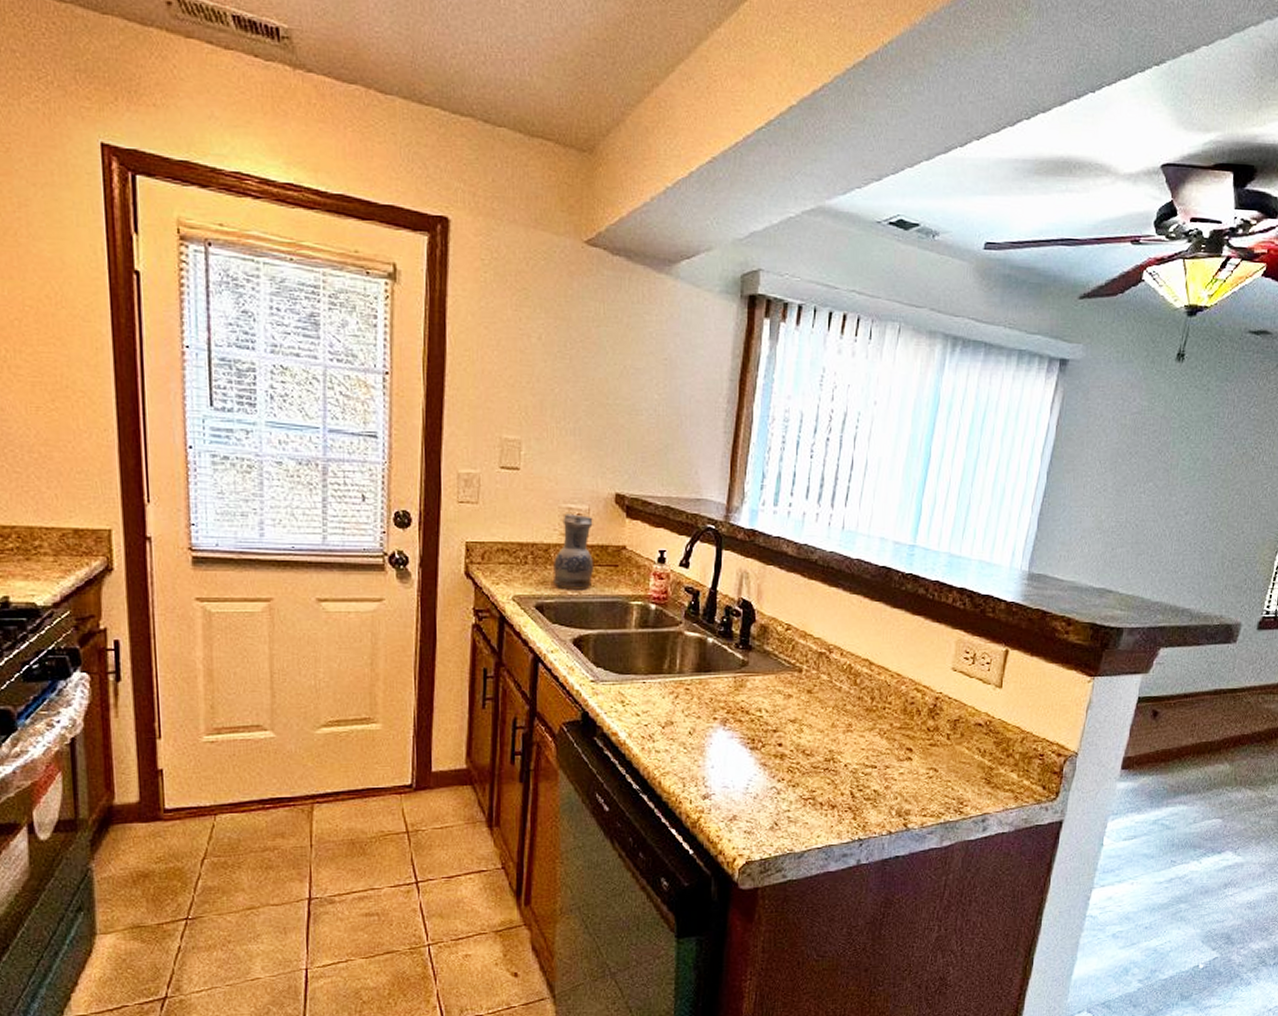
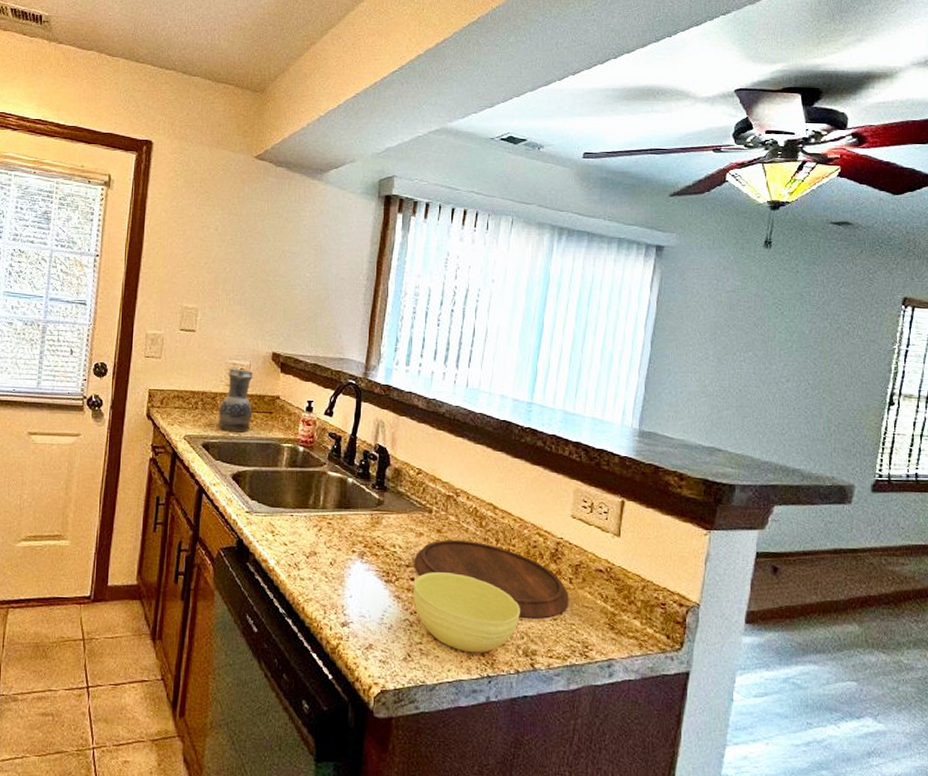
bowl: none [781,735,896,817] -> present [413,572,521,653]
cutting board: none [783,700,946,778] -> present [415,540,569,618]

